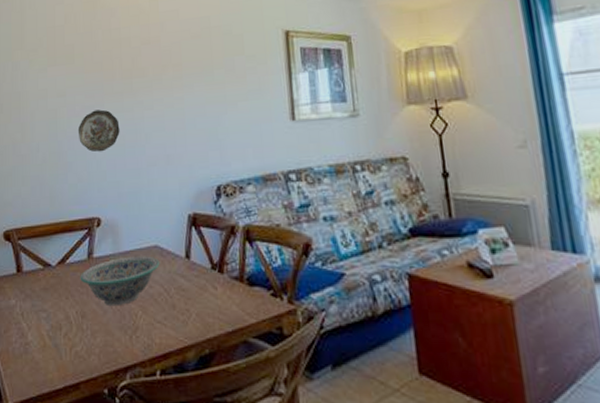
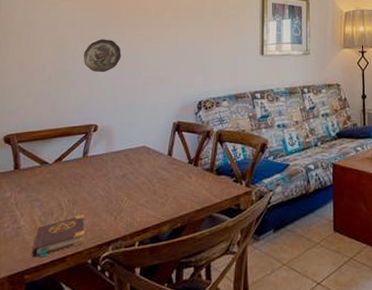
book: none [42,331,98,382] -> present [31,215,85,258]
decorative bowl: present [80,256,160,307] -> none [74,154,146,195]

